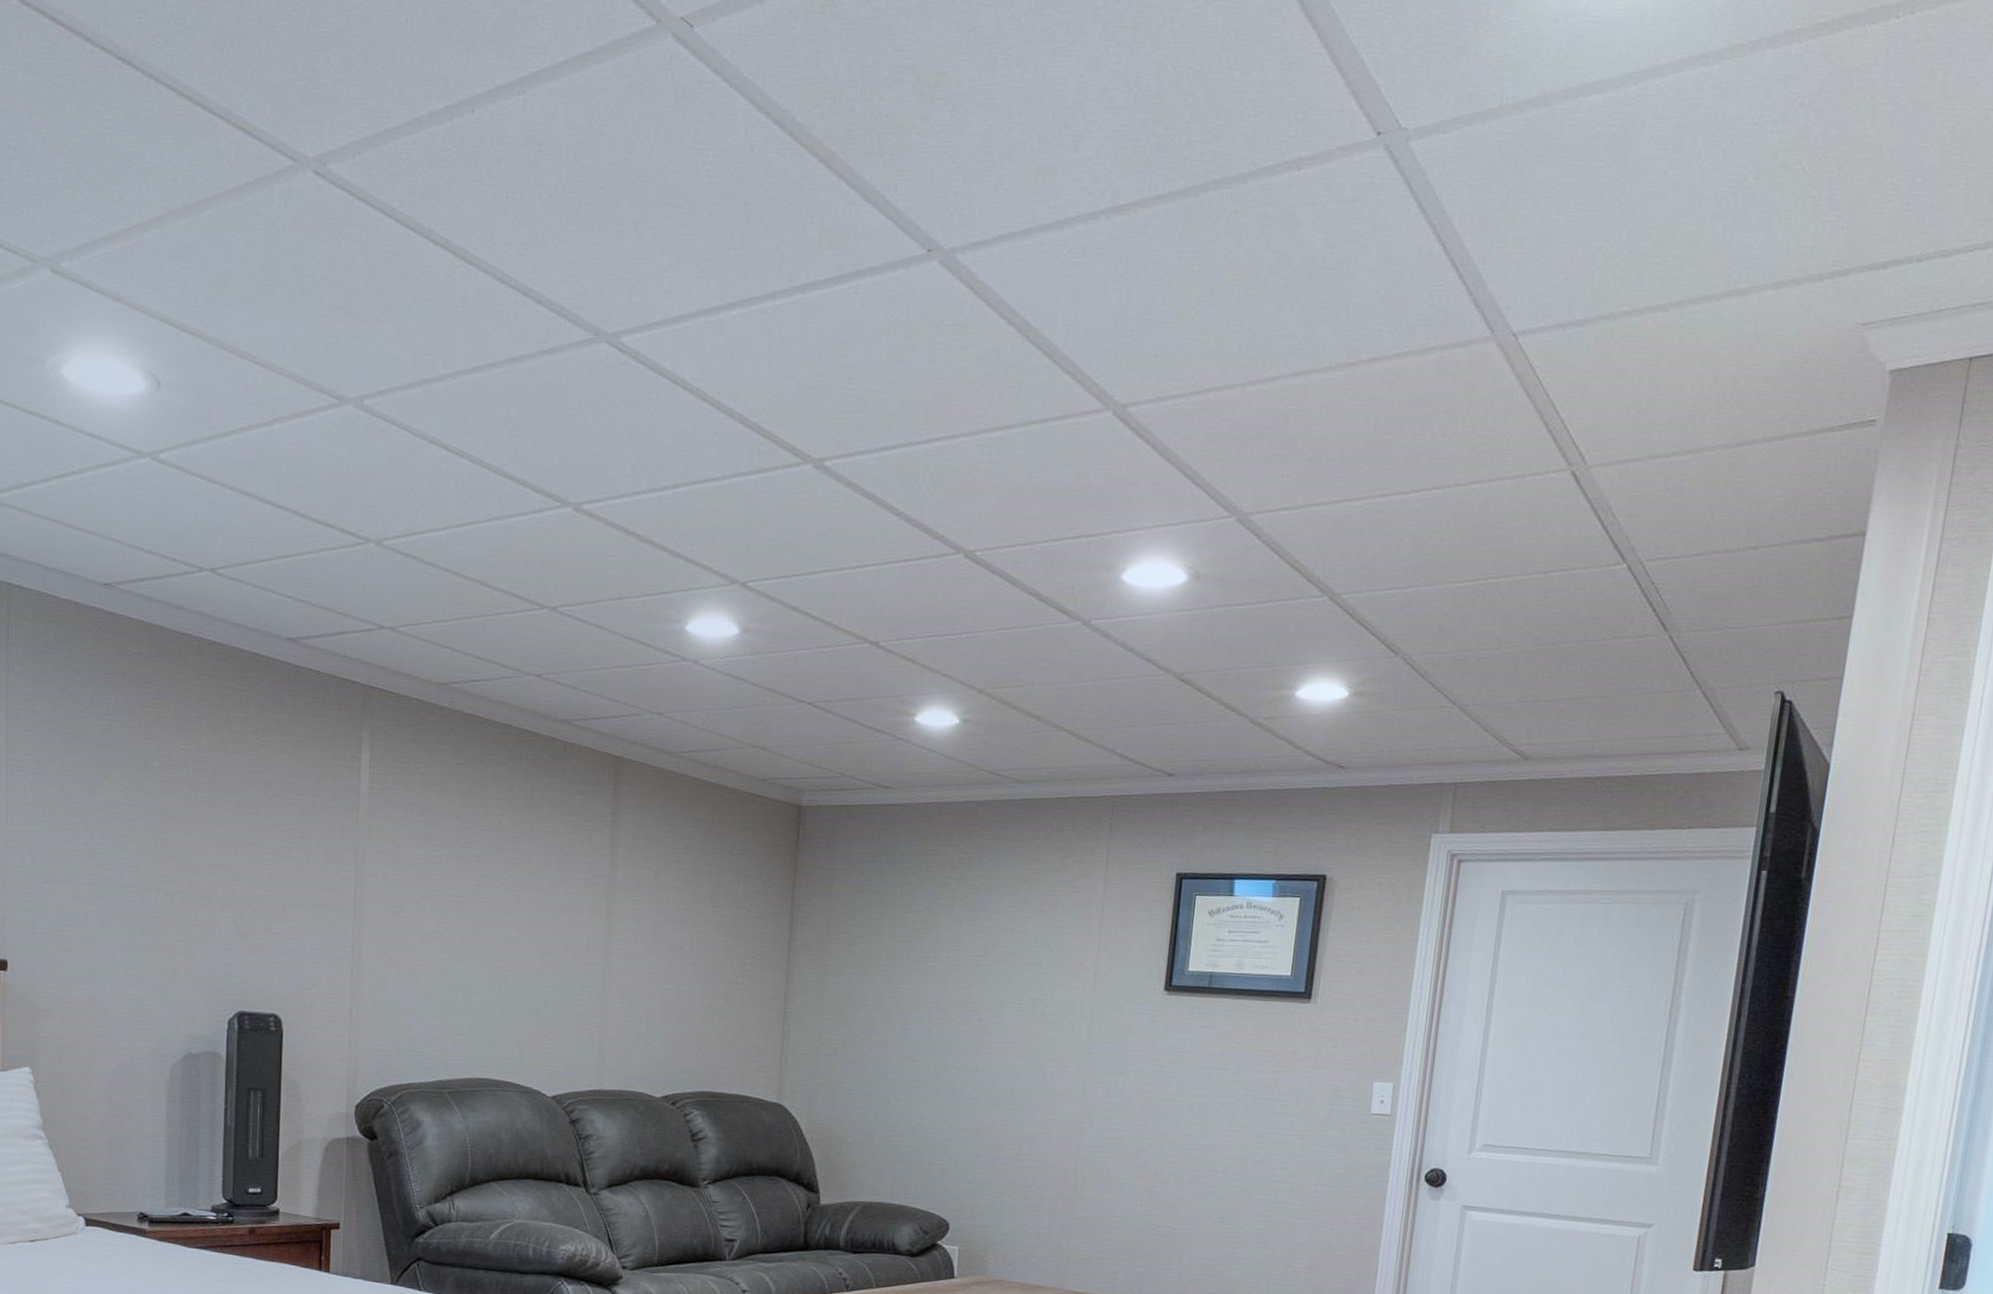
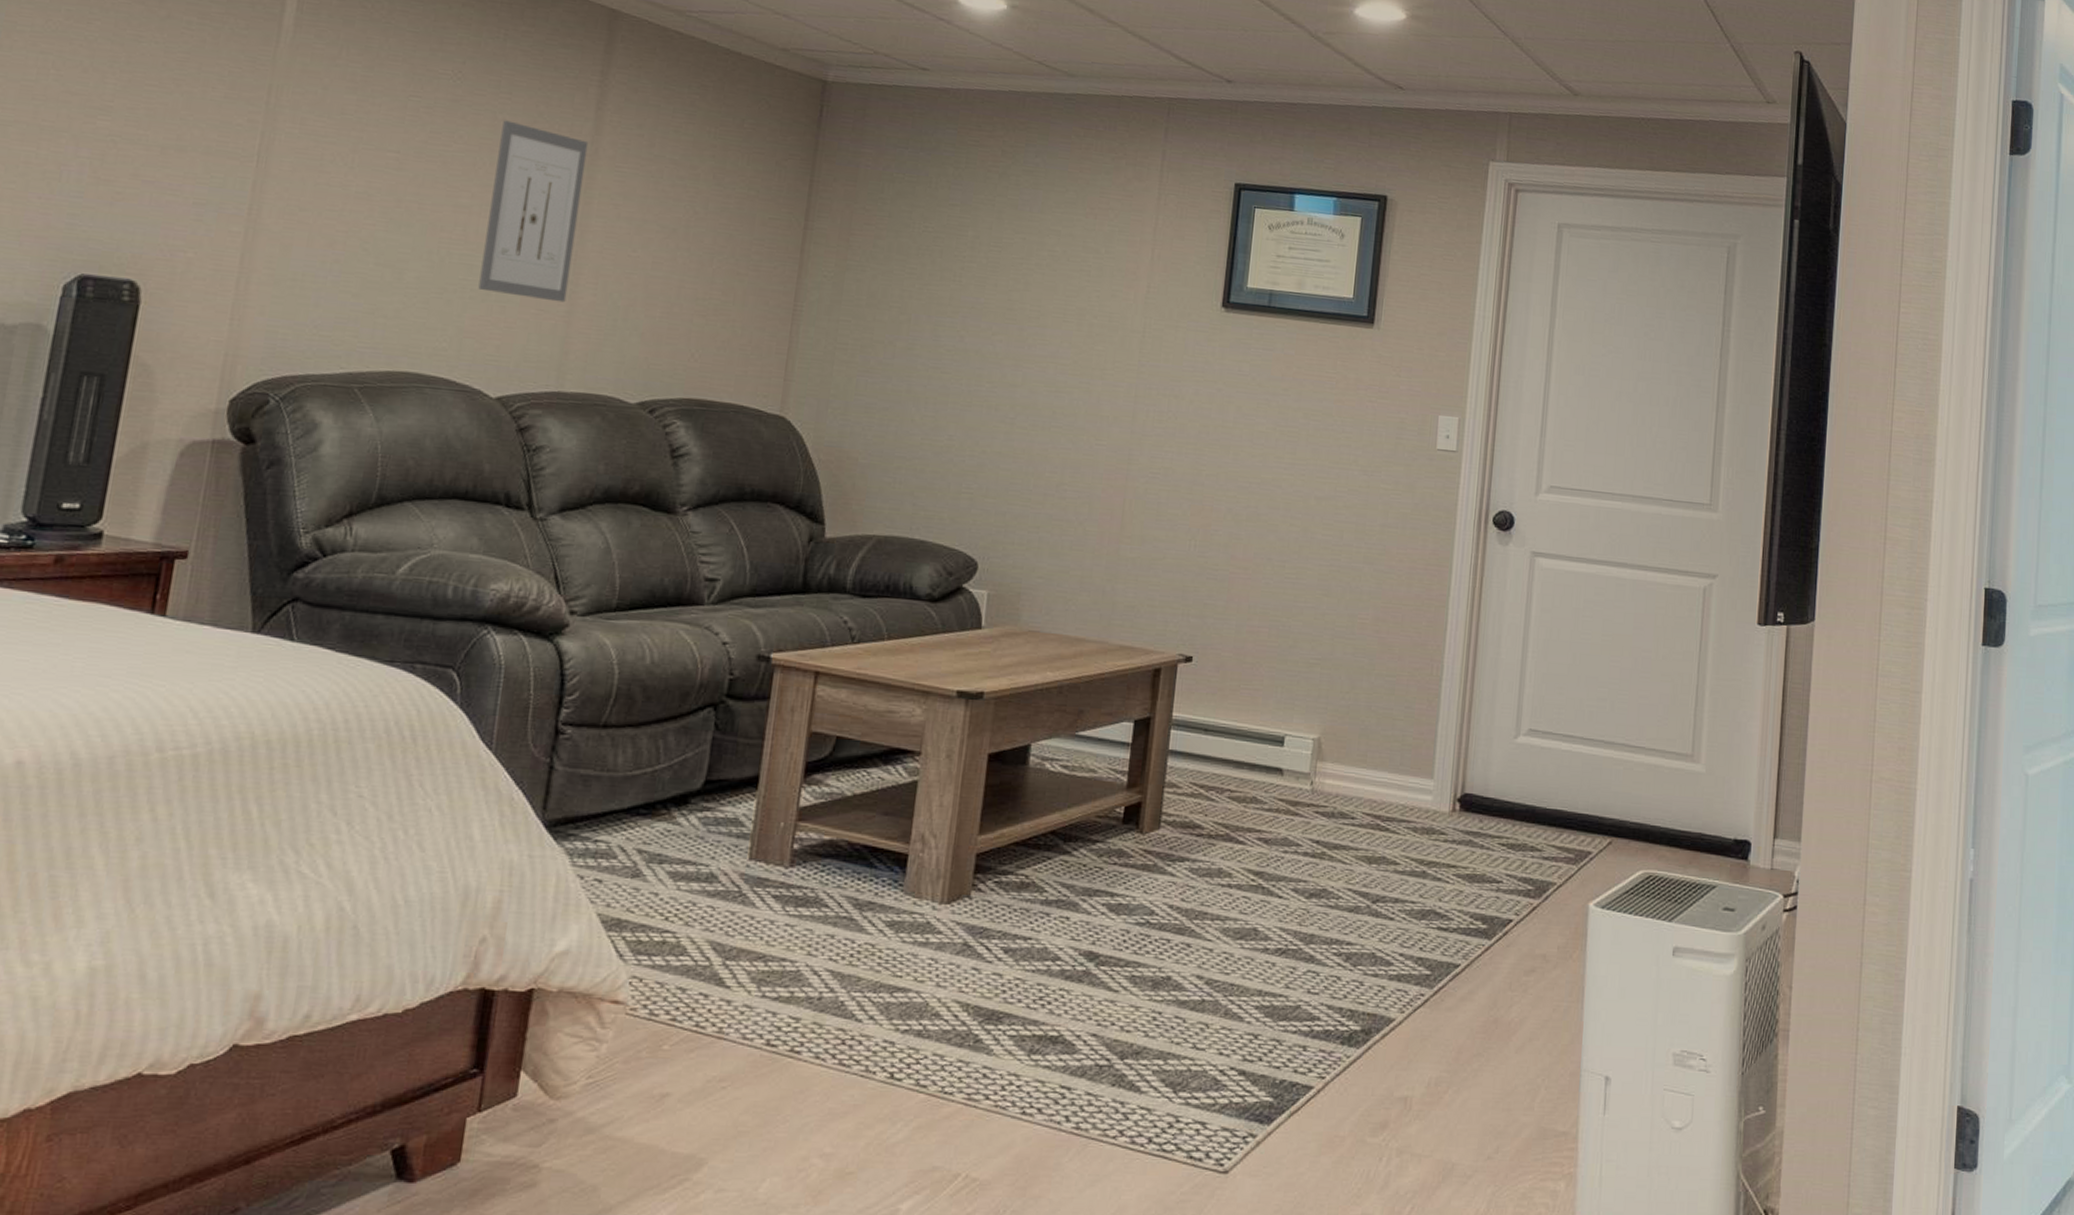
wall art: none [530,862,607,1015] -> present [478,120,589,303]

